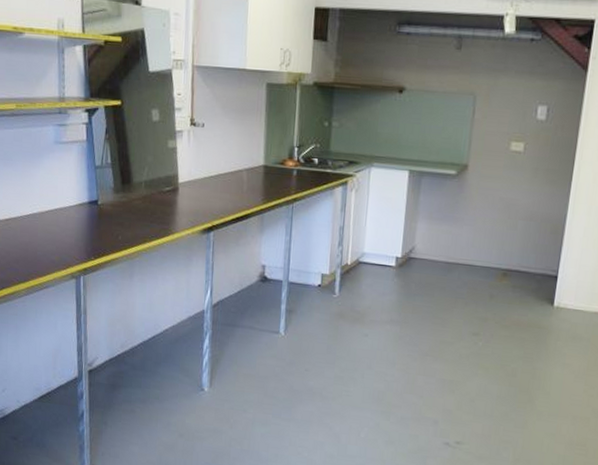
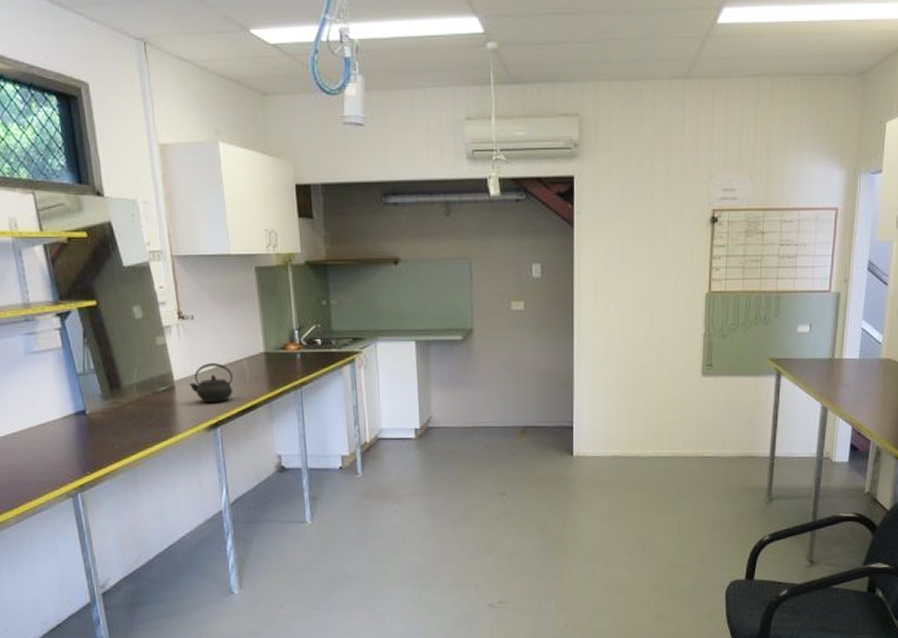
kettle: none [192,170,232,209] -> present [189,363,233,403]

